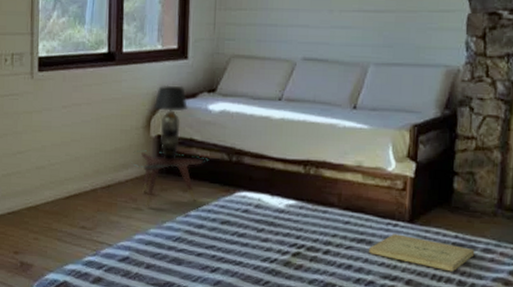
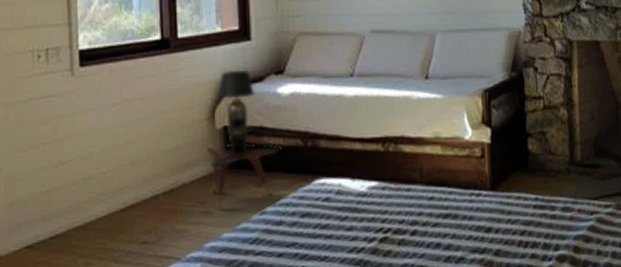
book: present [369,234,475,272] -> none [456,203,555,236]

